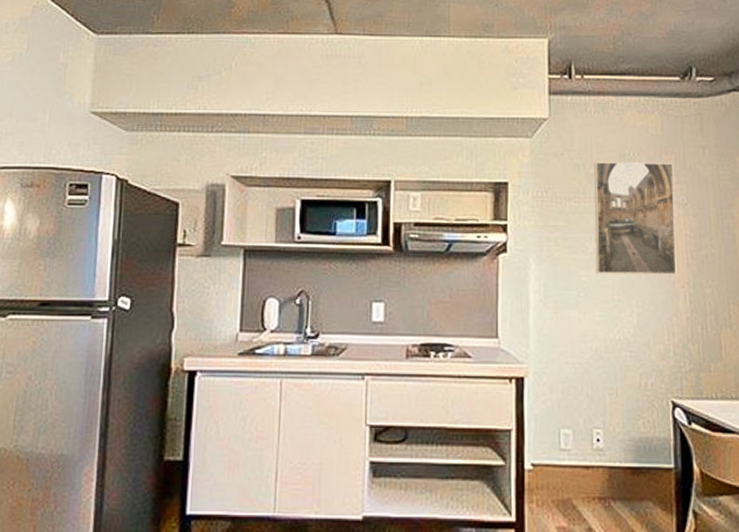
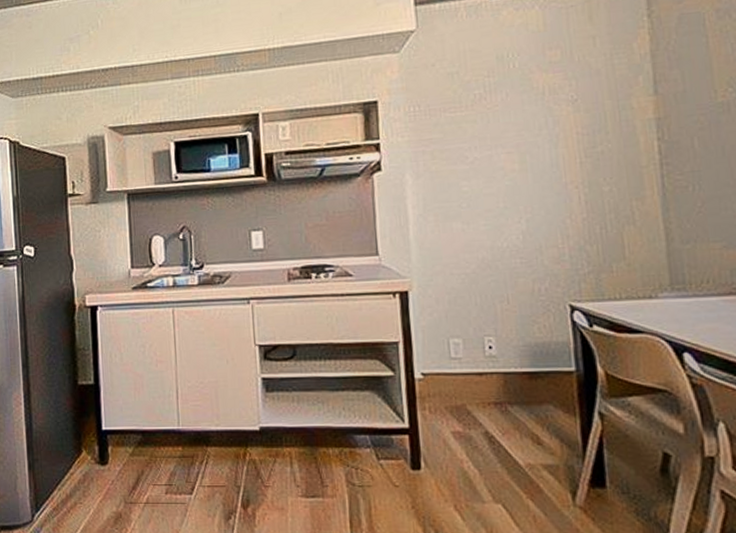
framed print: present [594,161,677,275] -> none [469,58,569,183]

